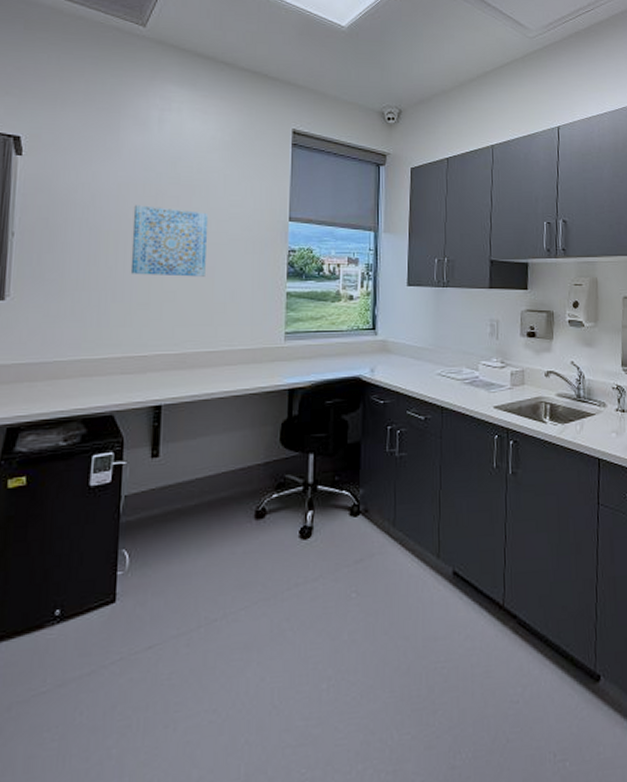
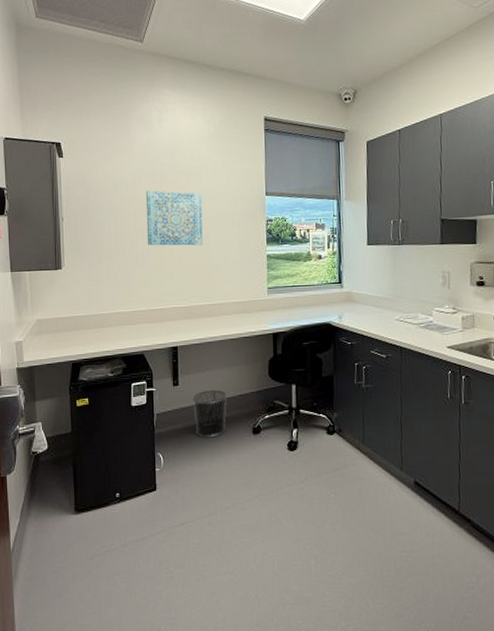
waste bin: none [177,461,225,527] -> present [193,389,228,438]

